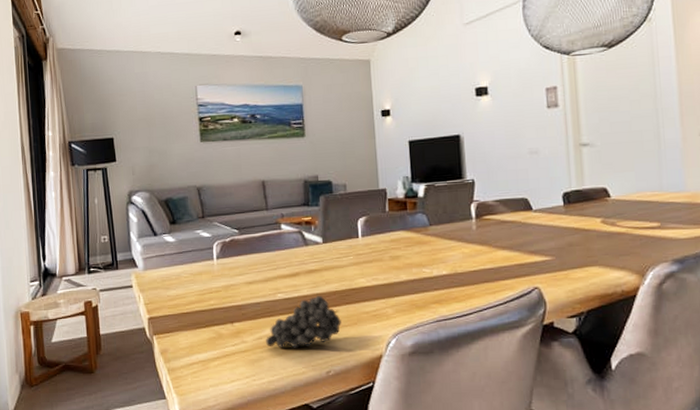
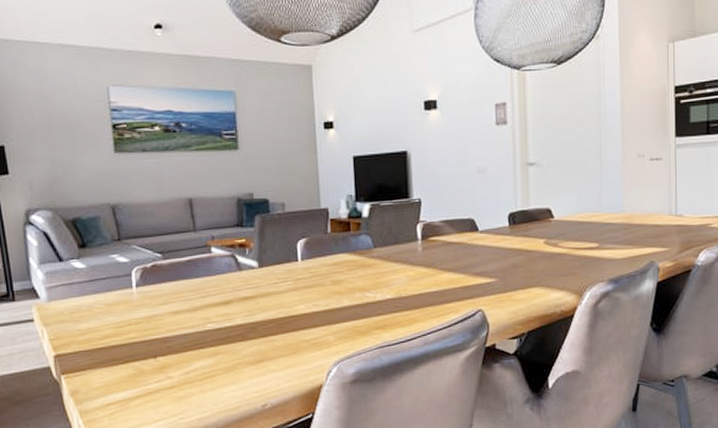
fruit: present [266,295,341,348] -> none [194,324,279,382]

